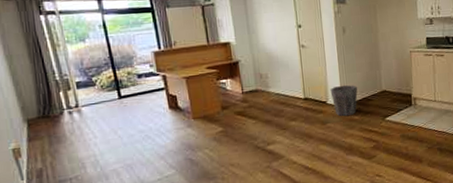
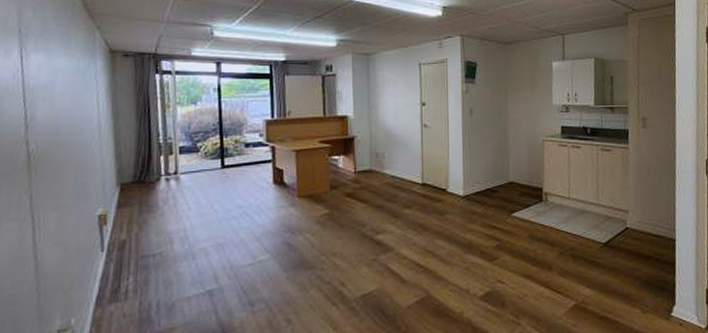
waste bin: present [330,85,358,117] -> none [451,172,483,208]

